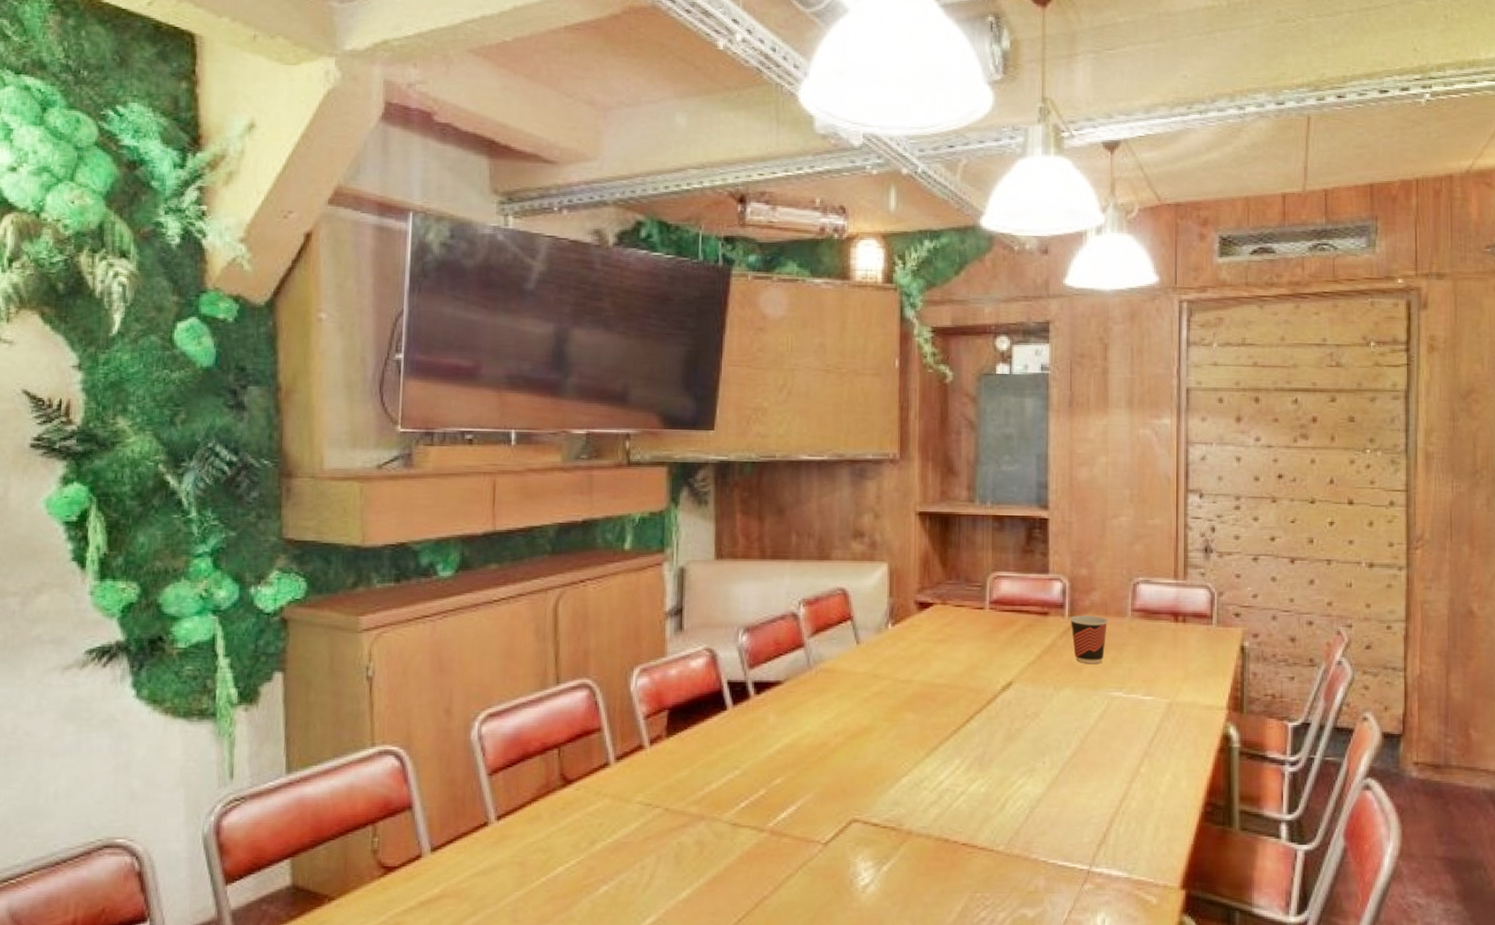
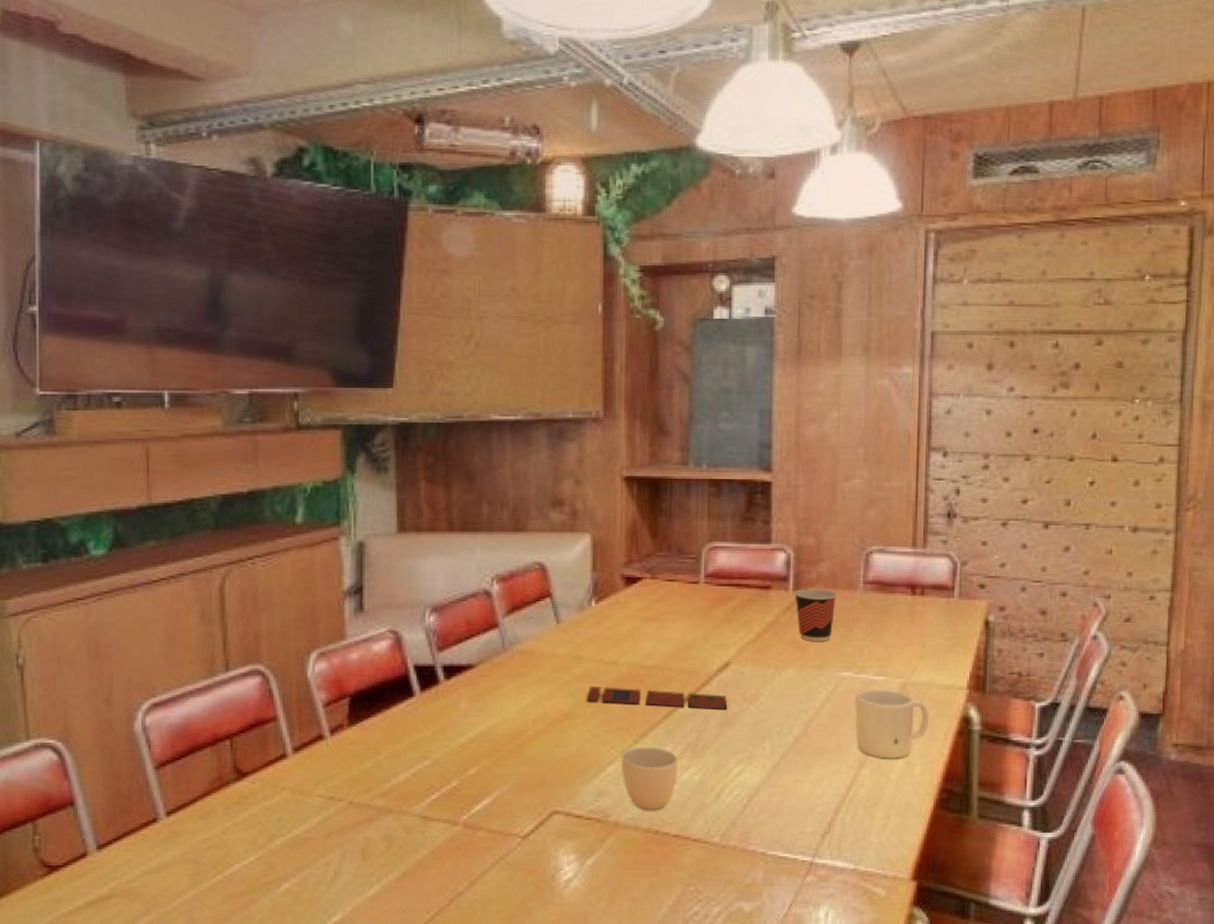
papers: none [884,702,1011,727] -> present [587,685,728,711]
cup: none [914,759,967,821] -> present [620,746,679,811]
mug: none [1125,708,1193,774] -> present [854,689,930,759]

